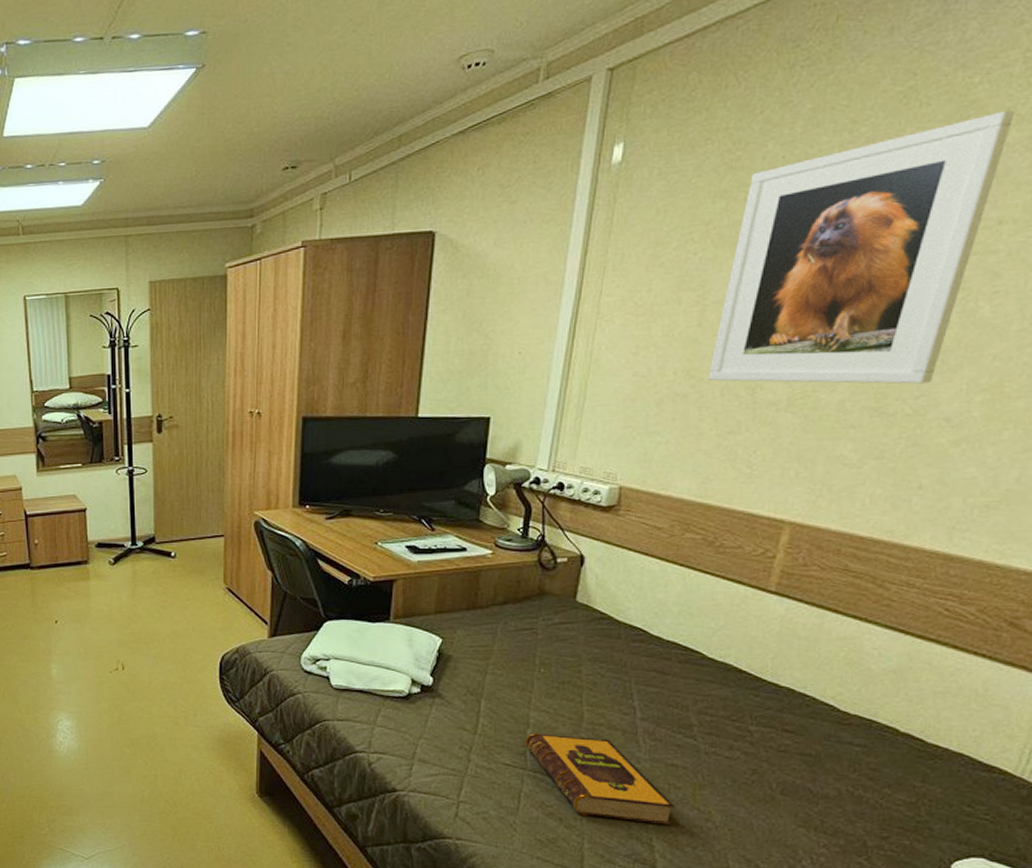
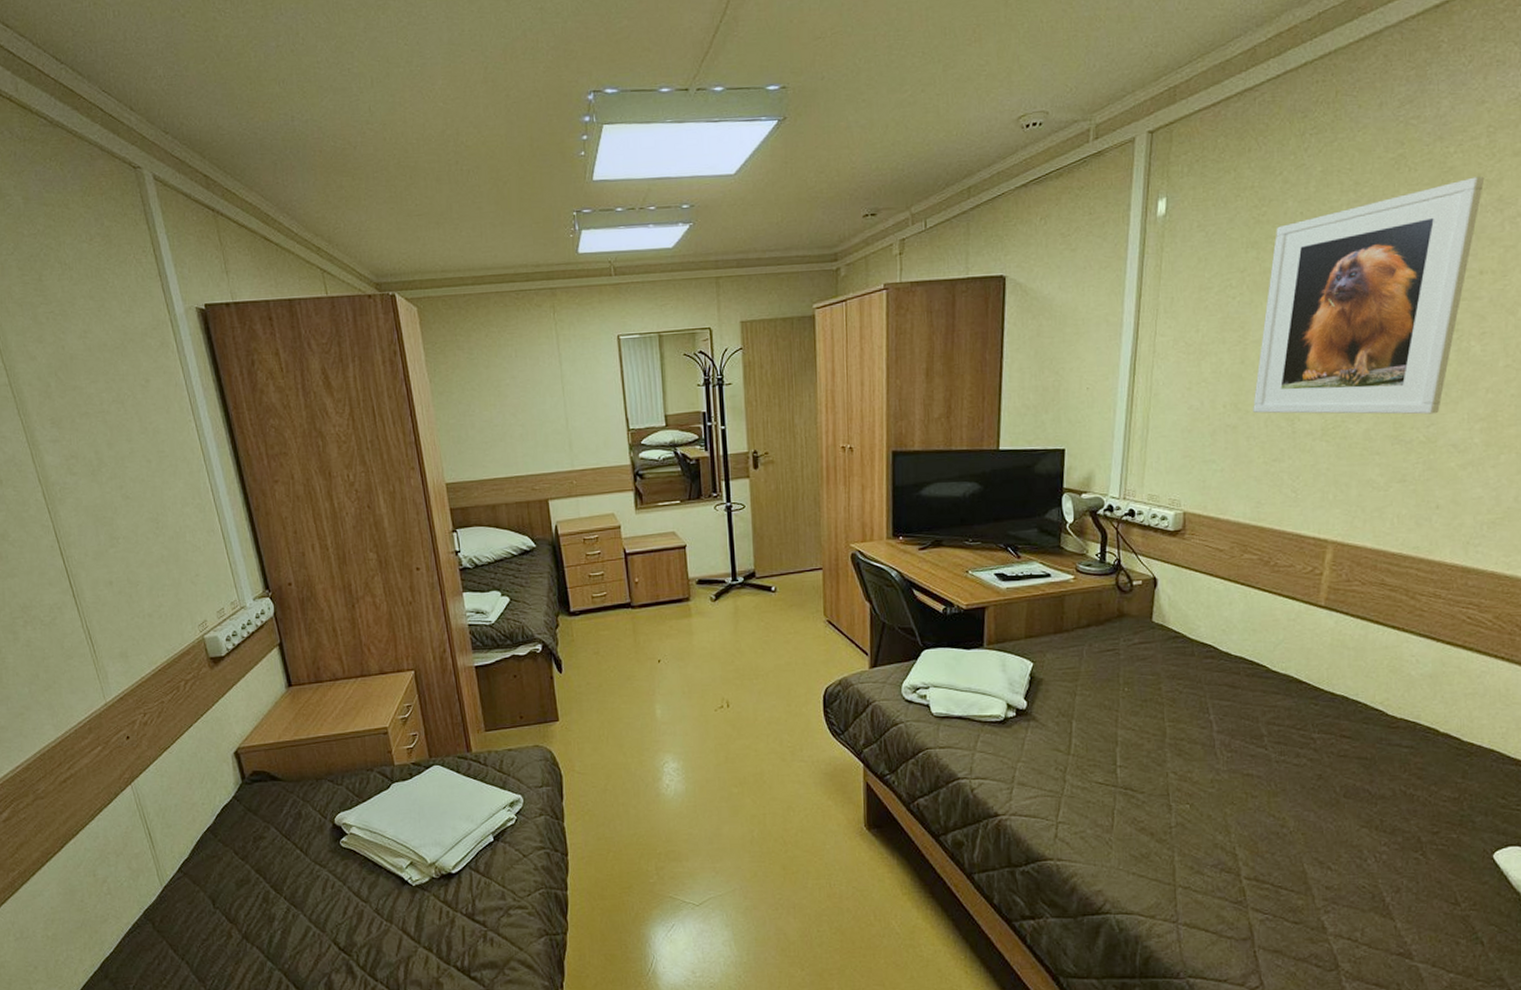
hardback book: present [524,733,675,825] -> none [1114,750,1253,833]

